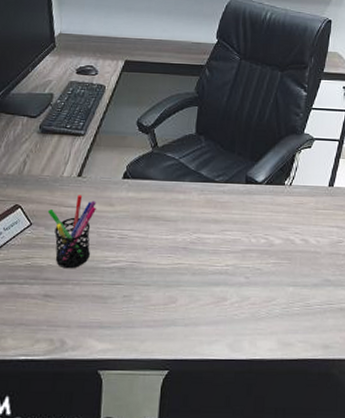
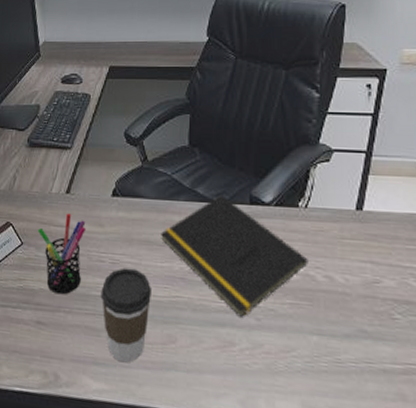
coffee cup: none [108,241,157,324] -> present [100,267,153,363]
notepad: none [166,176,290,277] -> present [159,194,308,317]

